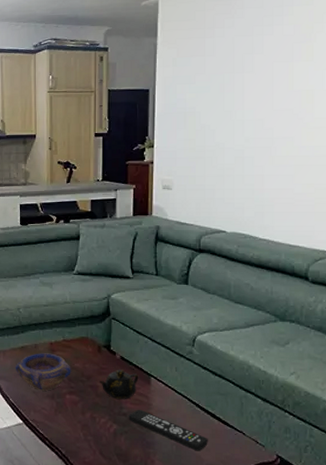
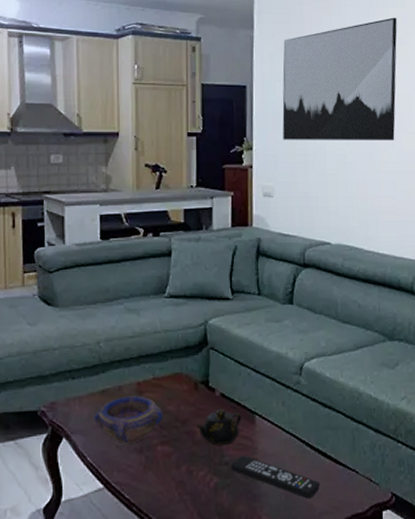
wall art: none [183,15,302,138] -> present [282,17,397,140]

